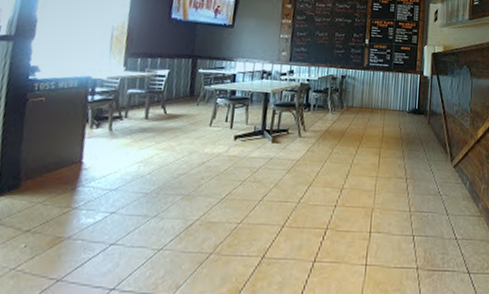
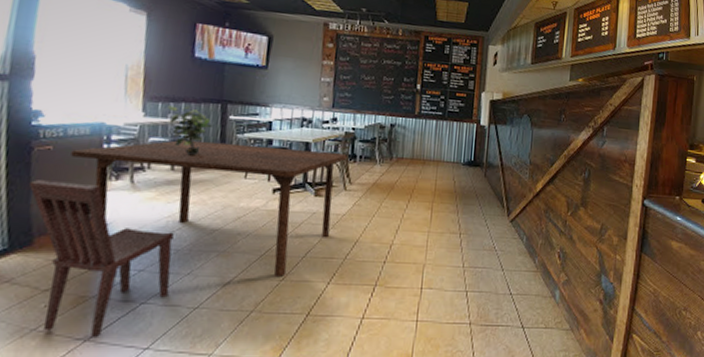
dining chair: none [21,128,144,277] -> present [28,180,174,337]
dining table: none [59,91,302,219] -> present [71,140,347,276]
potted plant: none [145,61,184,106] -> present [168,105,213,156]

